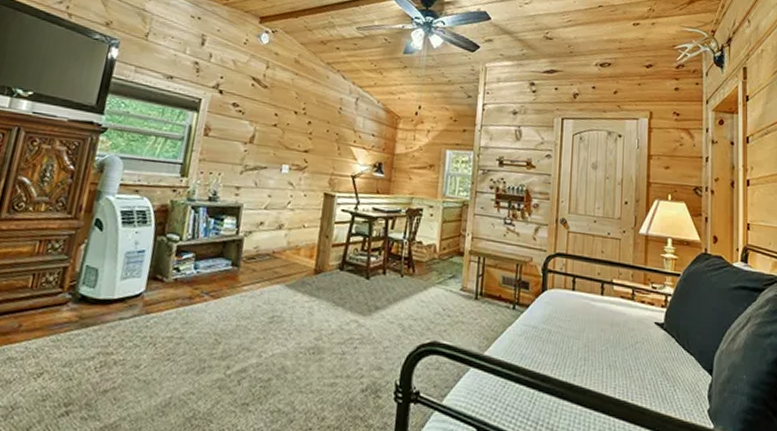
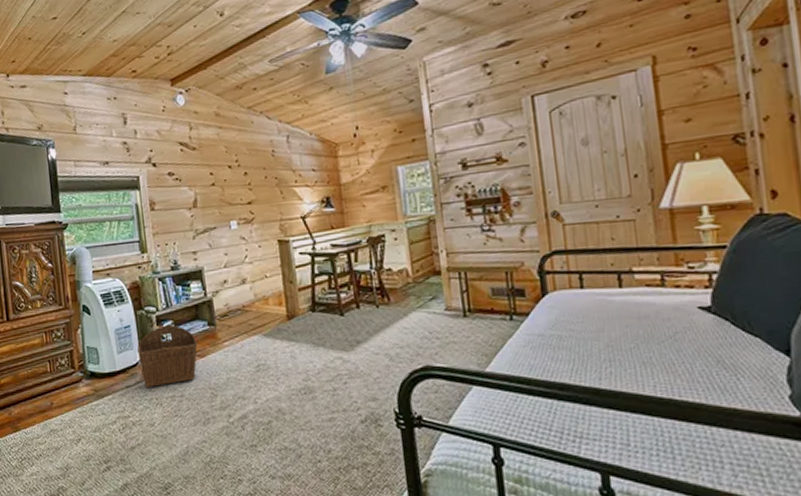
wicker basket: none [141,257,215,323] -> present [137,325,197,387]

